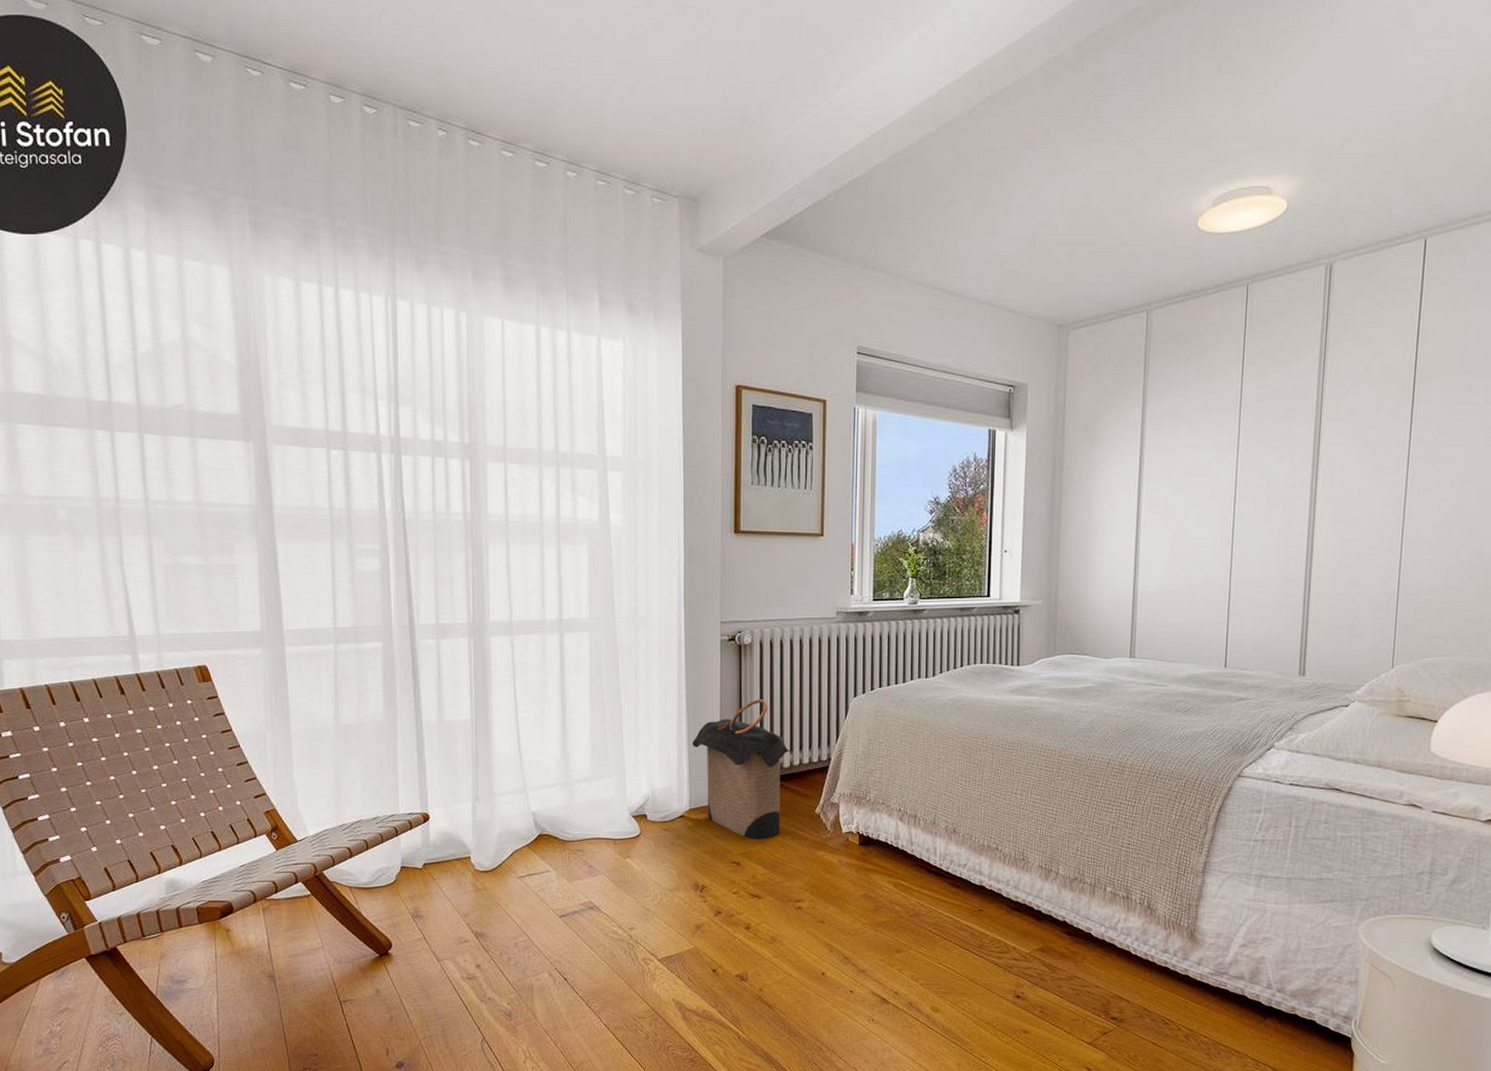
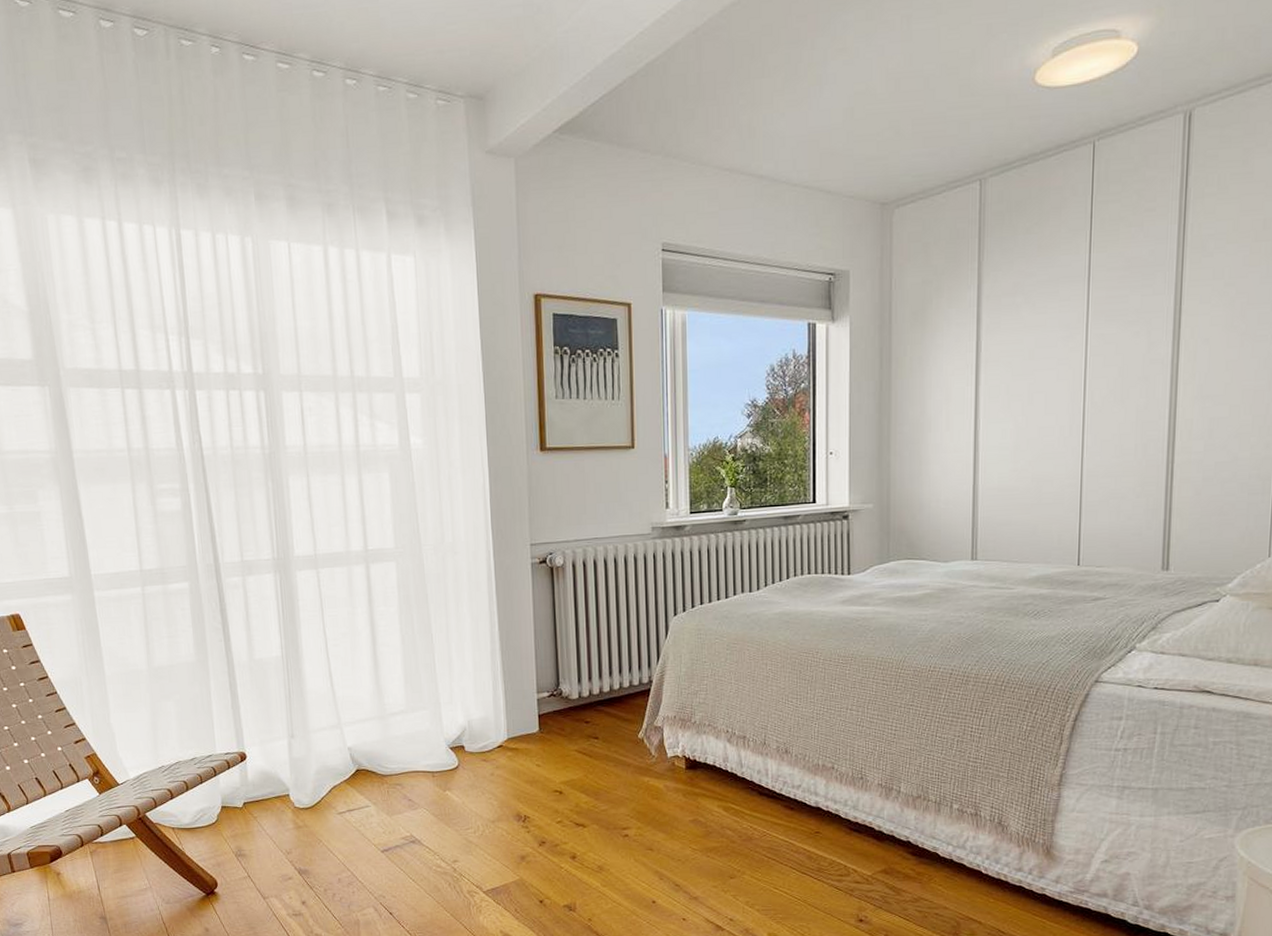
laundry hamper: present [692,698,791,840] -> none [507,622,610,767]

